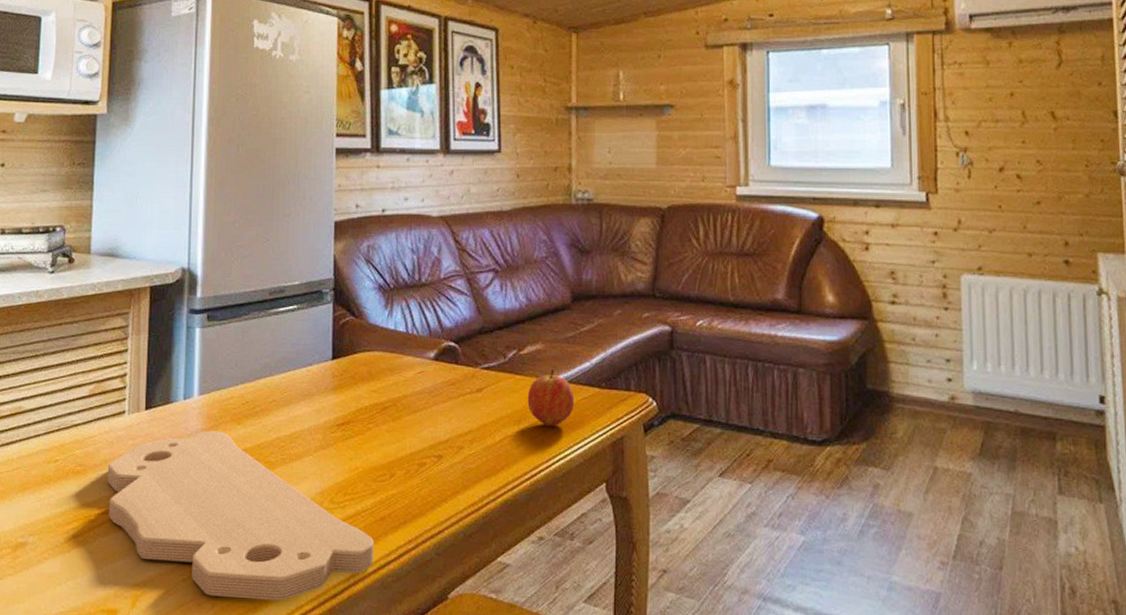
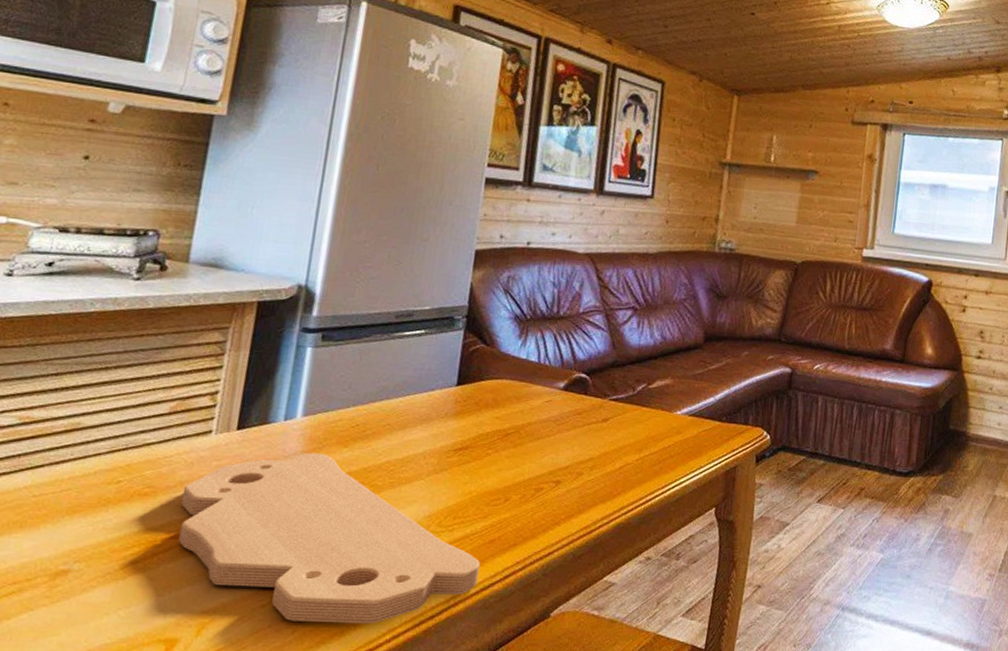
fruit: present [527,370,575,426] -> none [650,403,696,455]

